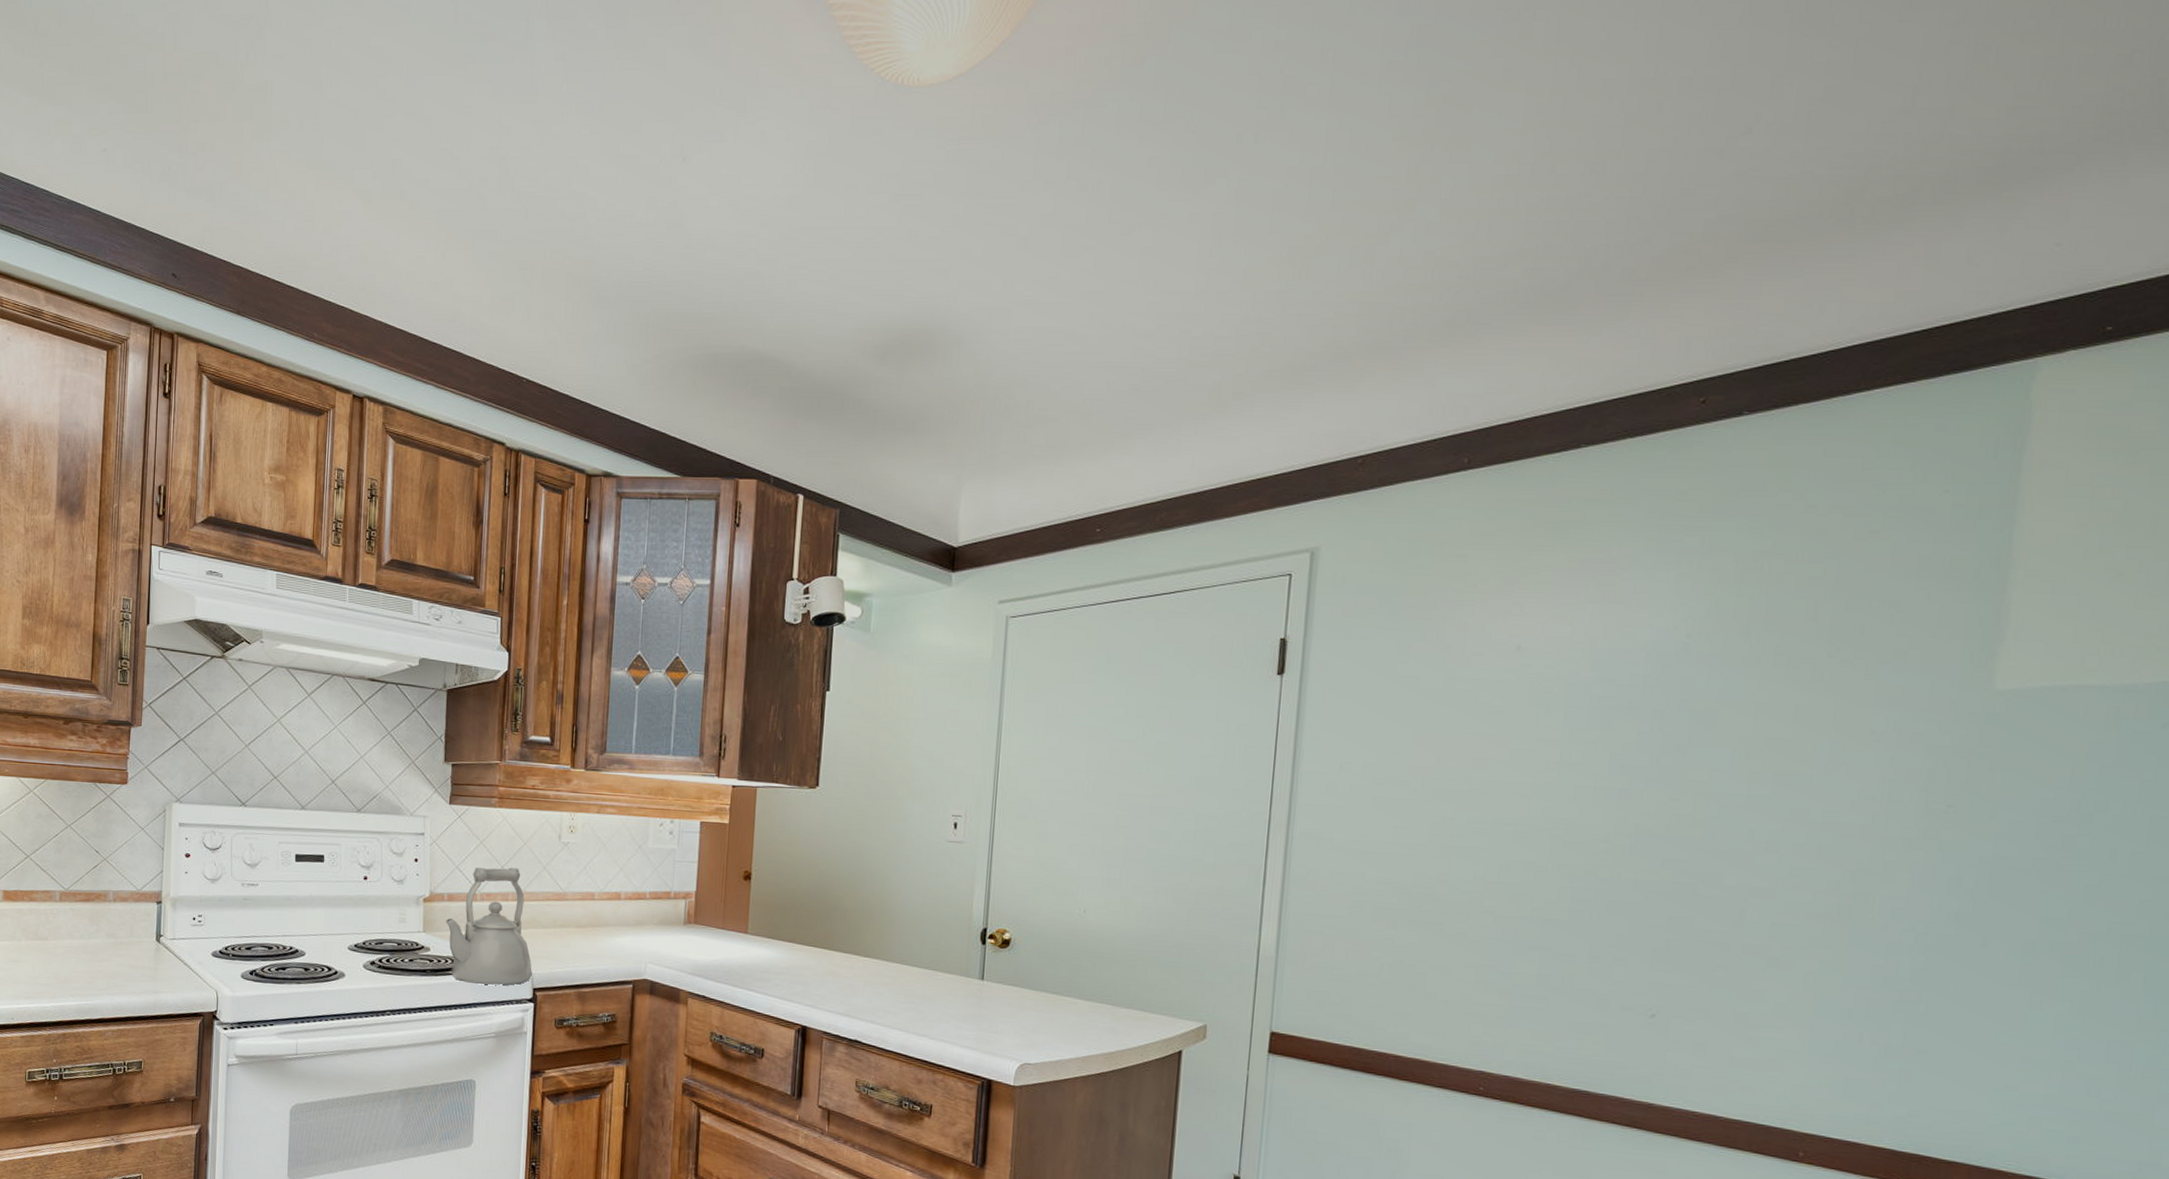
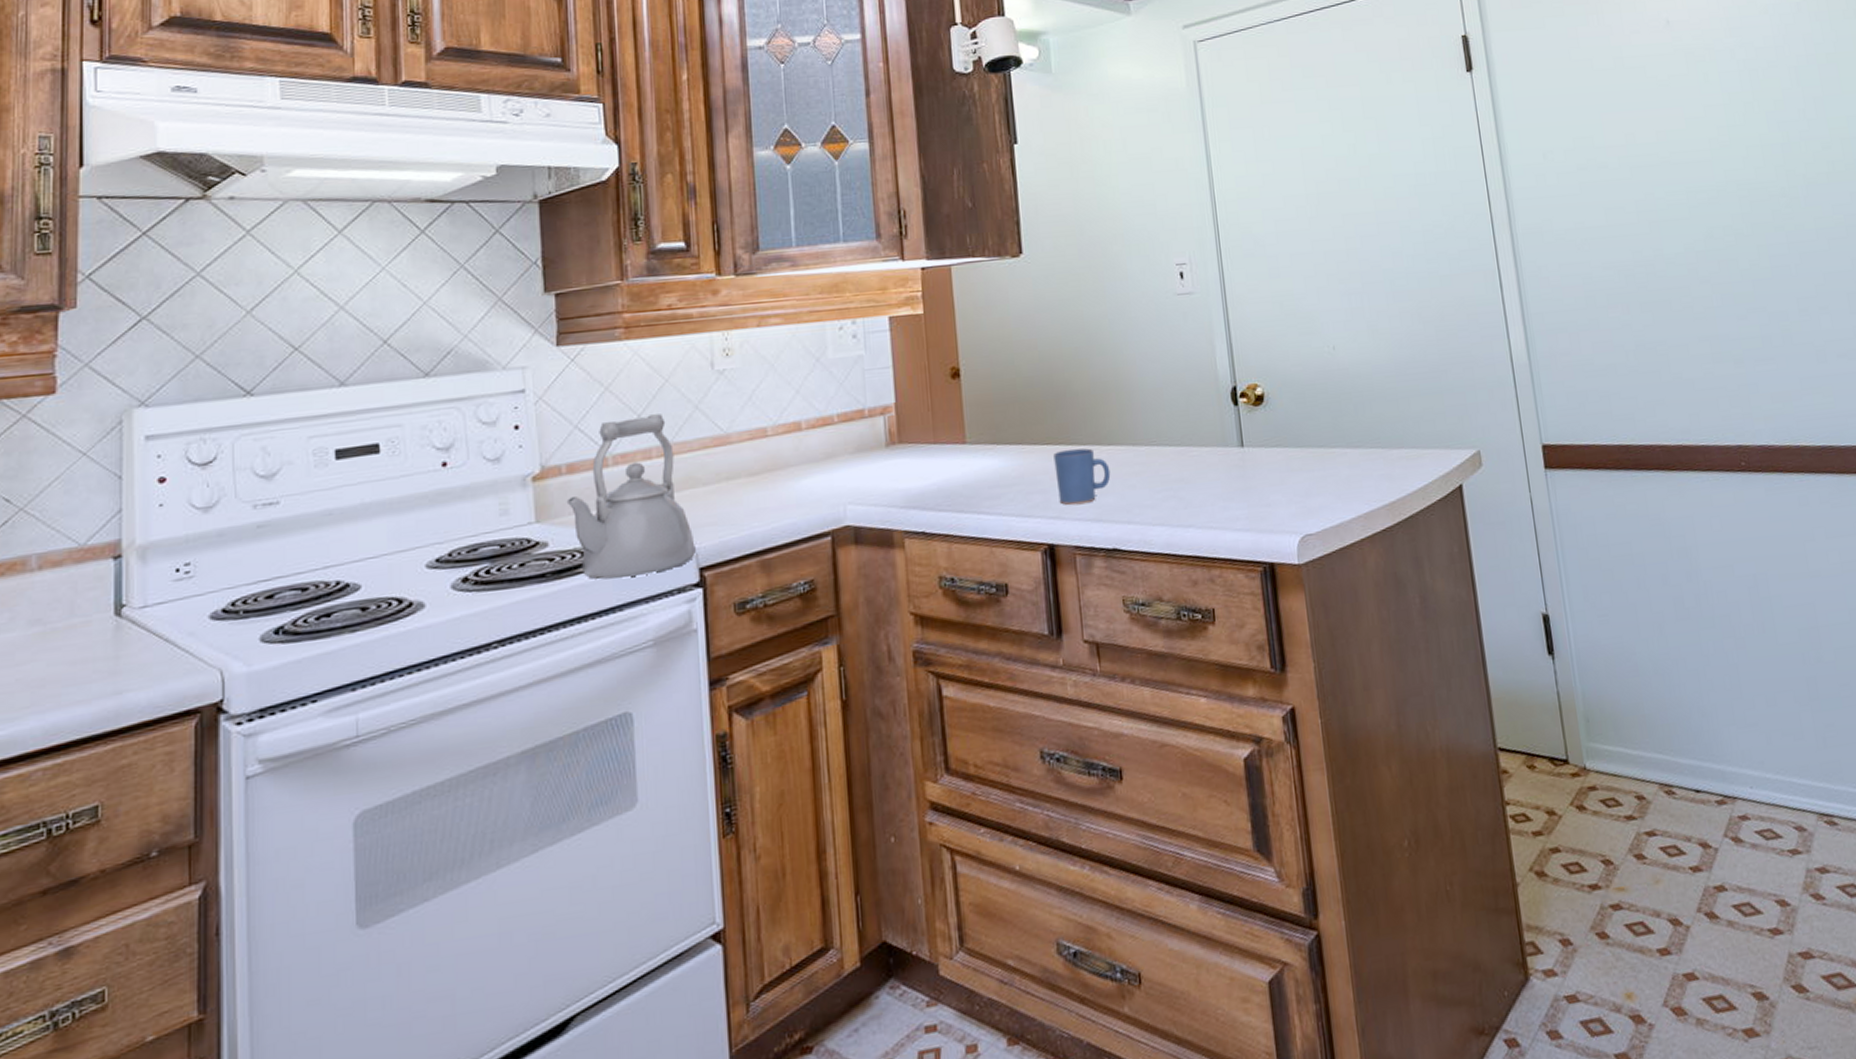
mug: none [816,953,864,1000] -> present [1053,448,1111,506]

